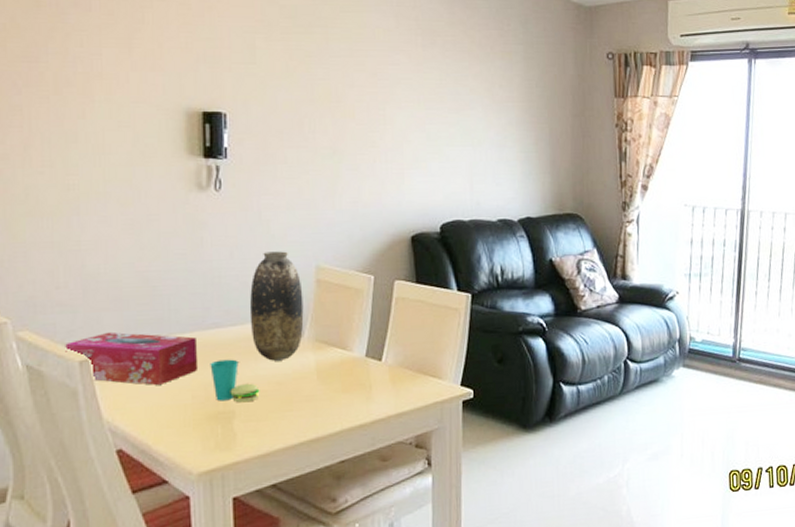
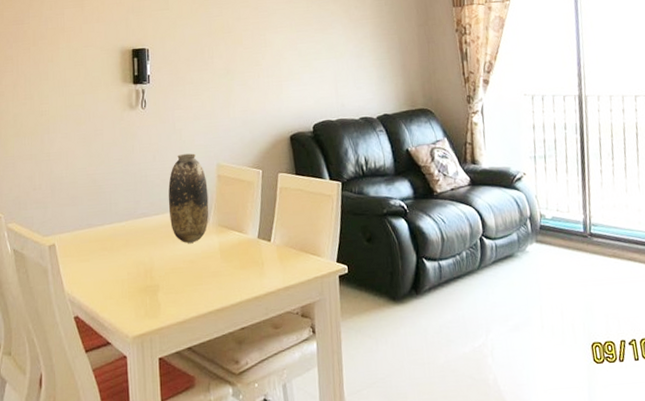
tissue box: present [65,331,197,385] -> none [39,222,131,264]
cup: present [210,359,260,403] -> none [140,242,177,278]

